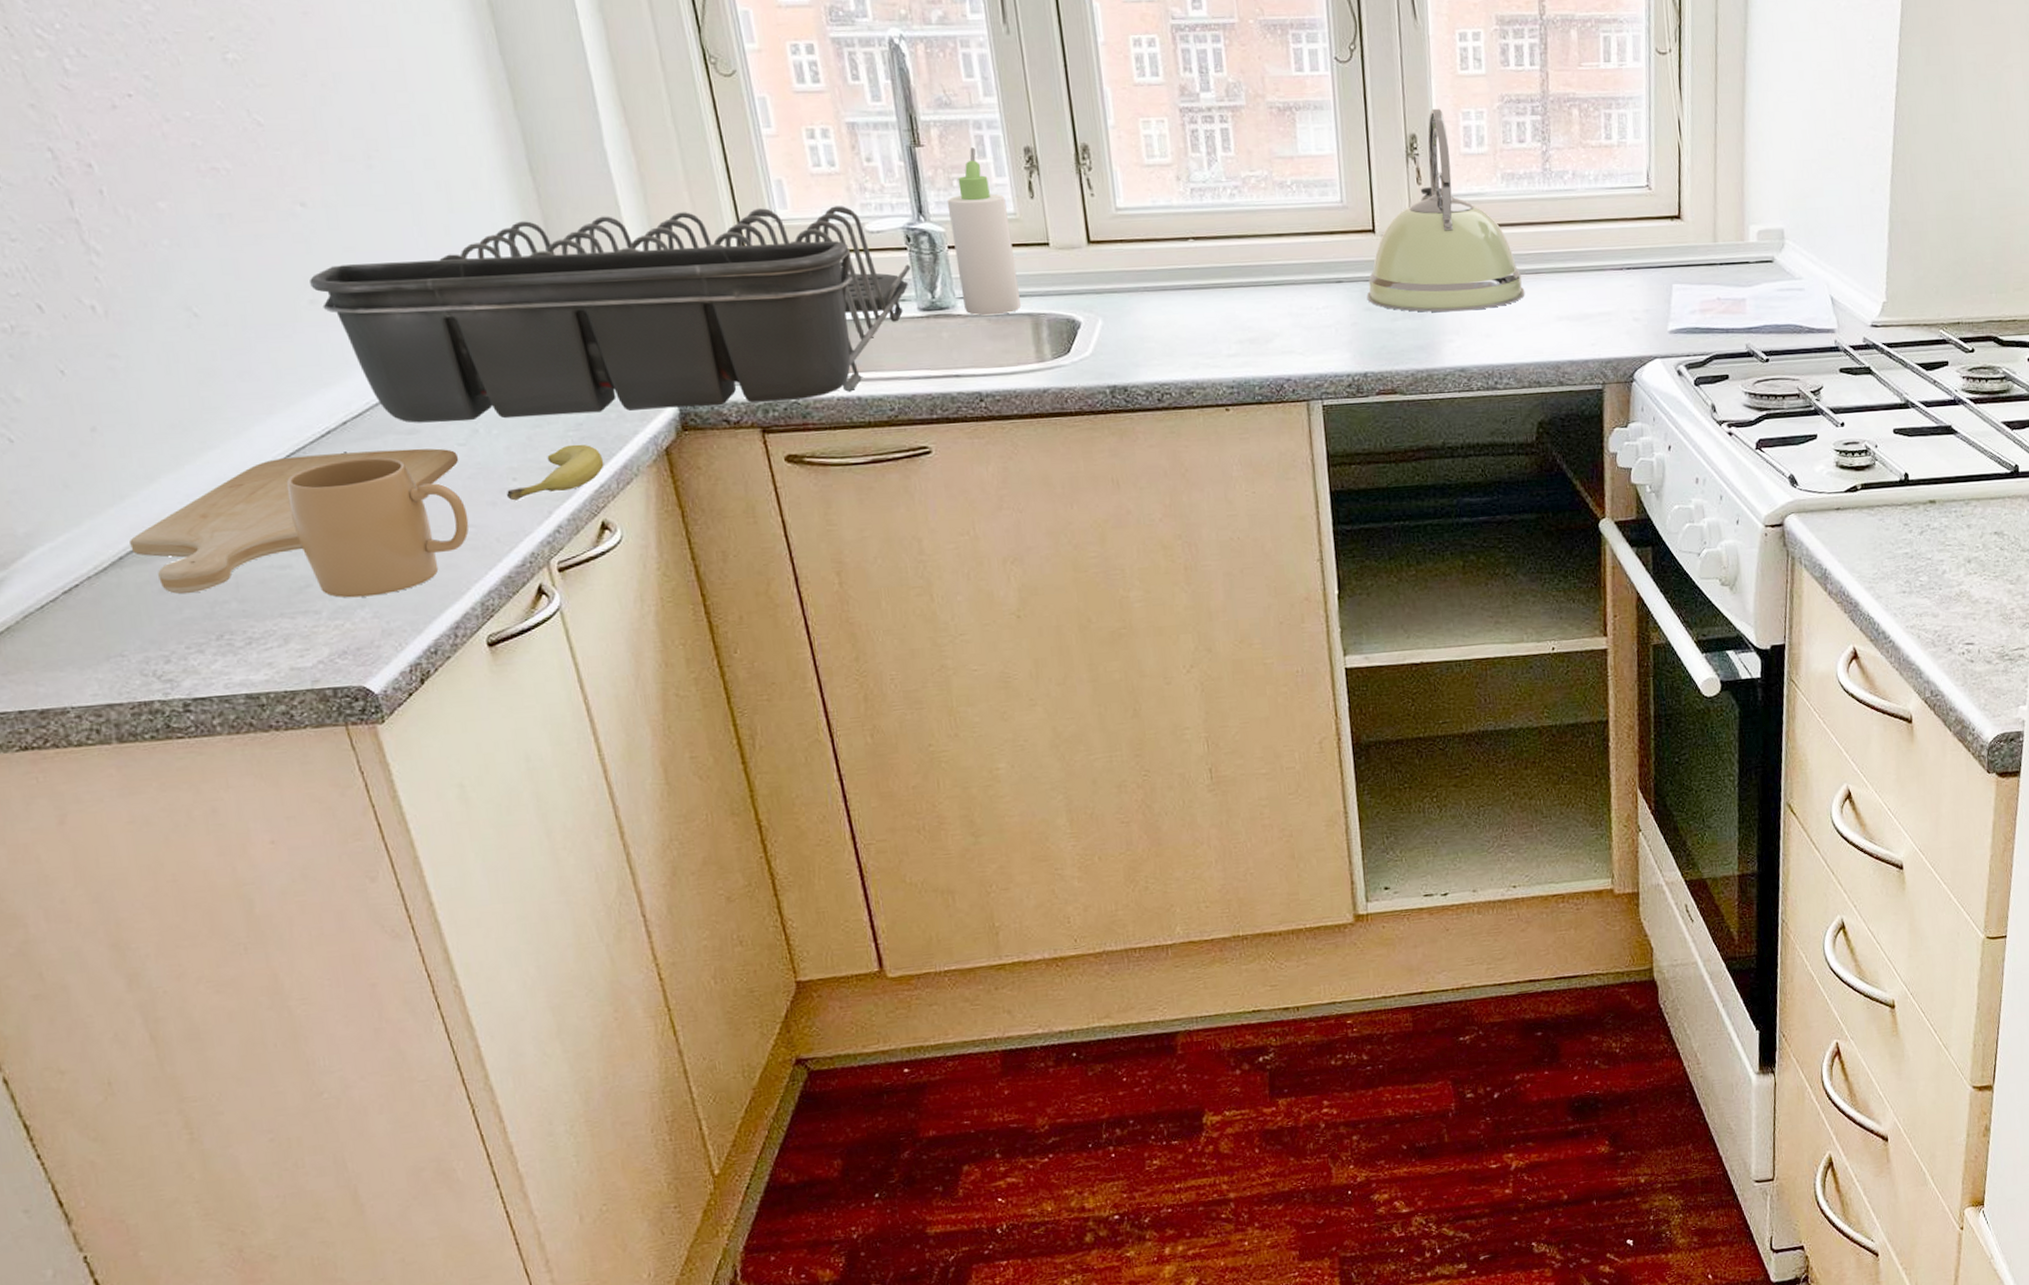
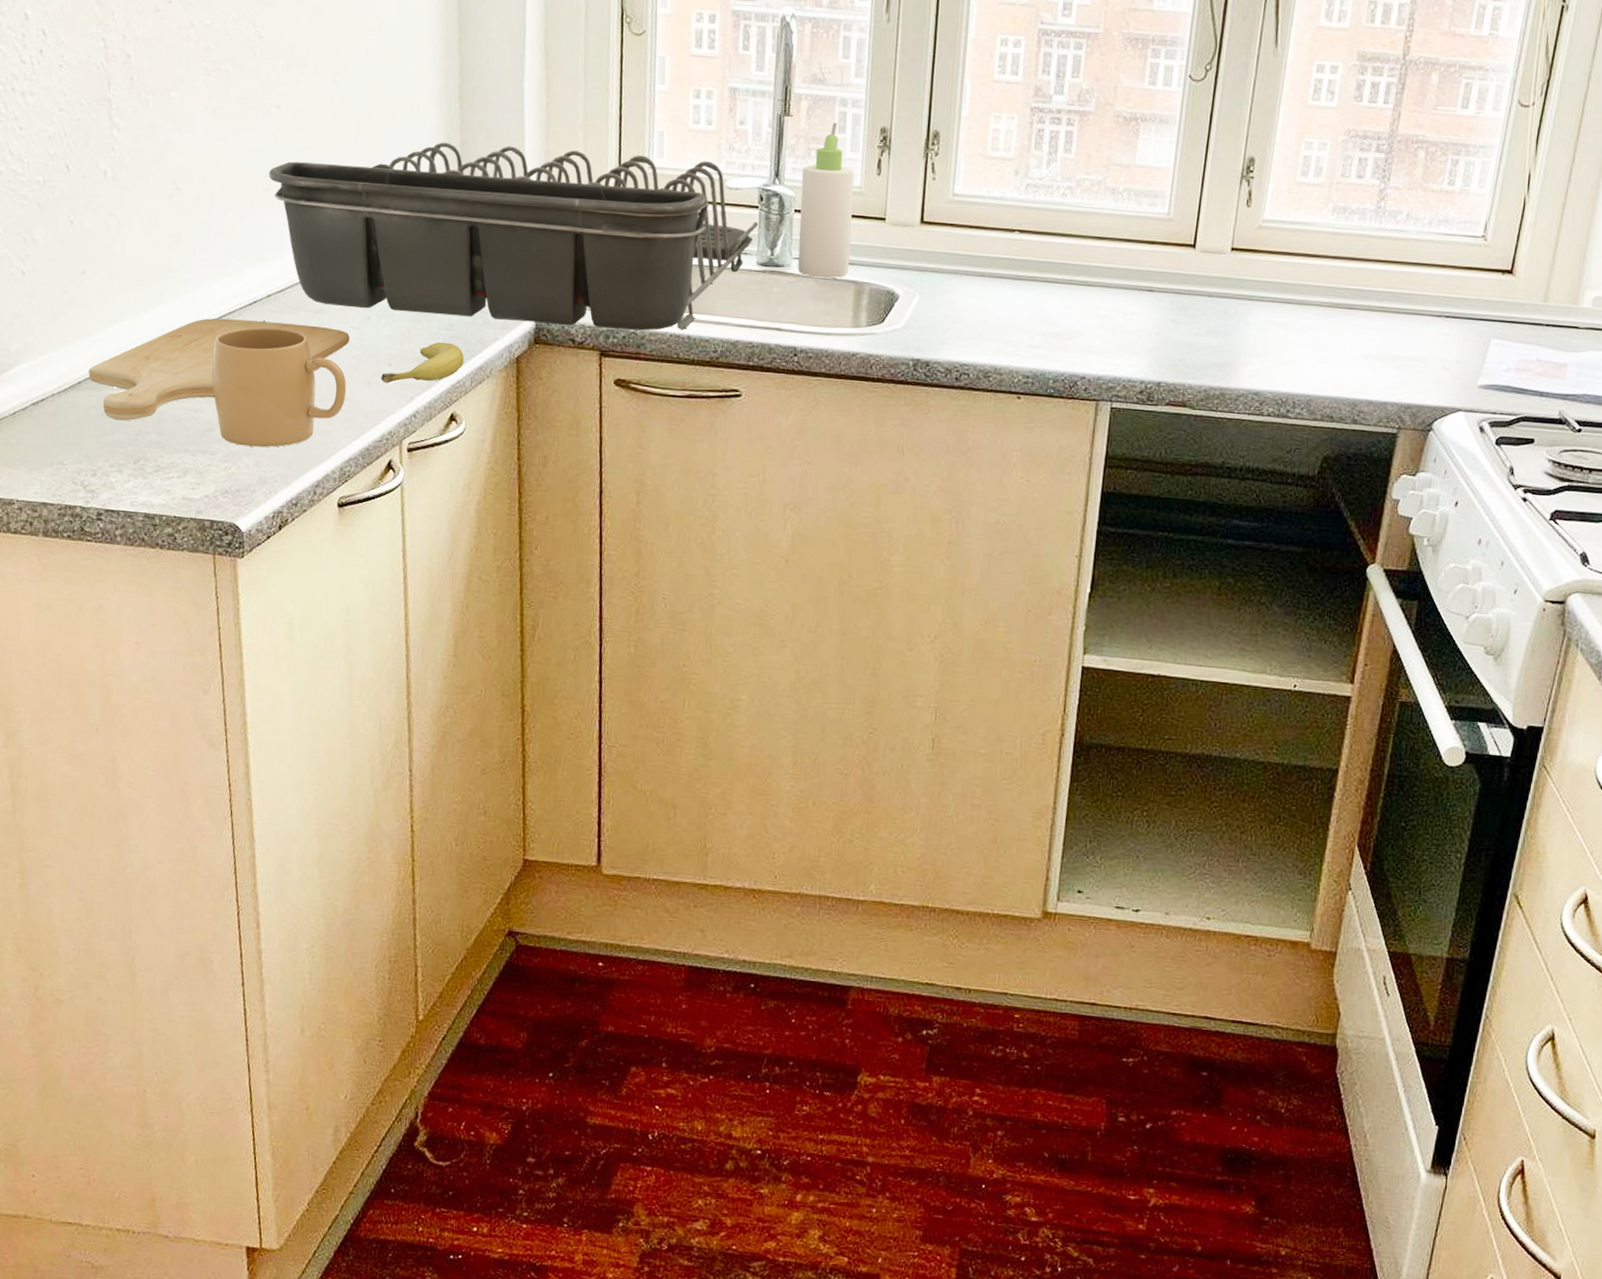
kettle: present [1366,108,1525,312] -> none [1175,135,1335,337]

